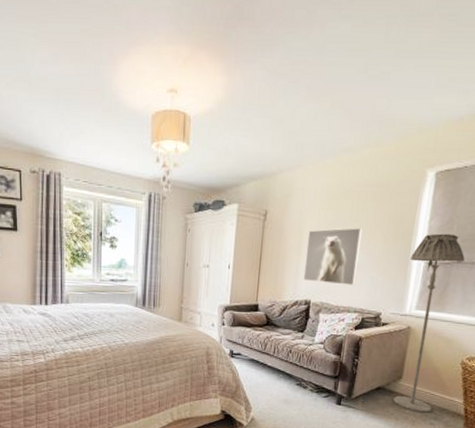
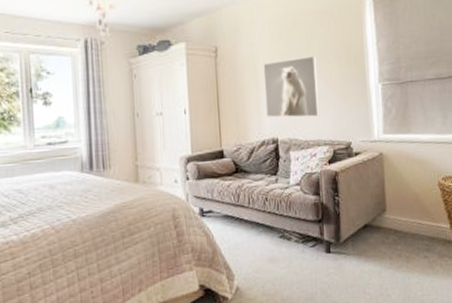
floor lamp: present [393,233,465,413] -> none [366,53,422,247]

